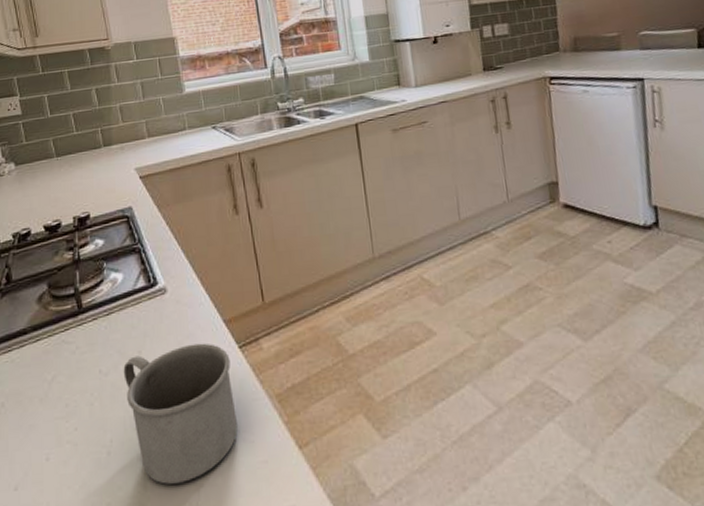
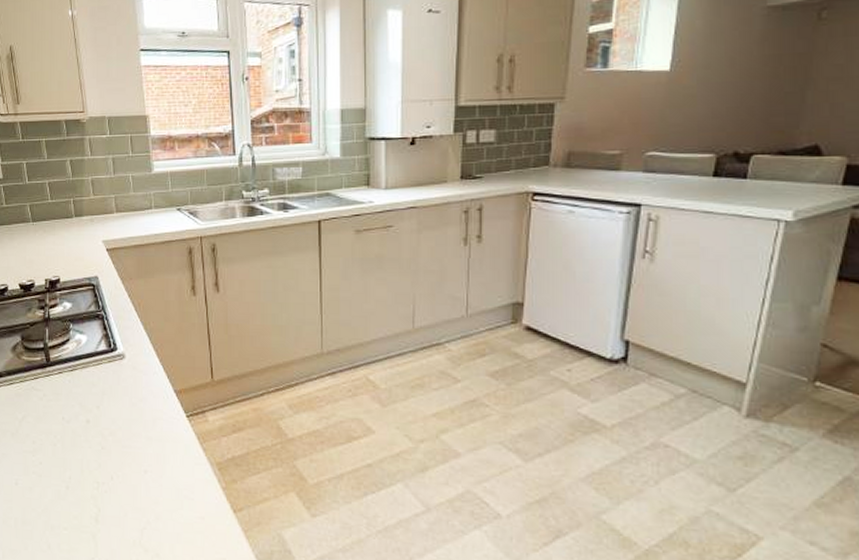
mug: present [123,343,238,485] -> none [83,407,180,523]

